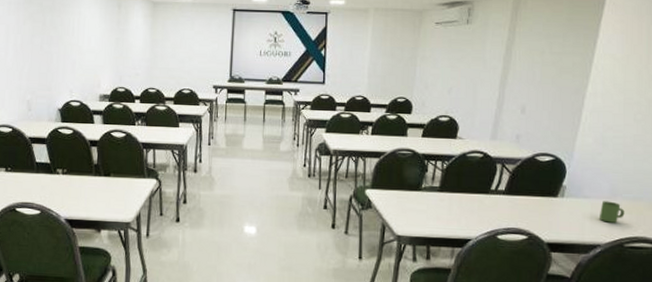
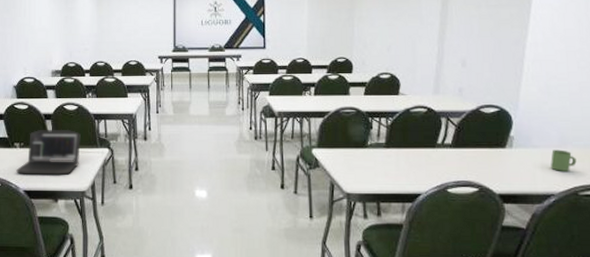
laptop: none [58,156,128,205] -> present [16,129,81,176]

